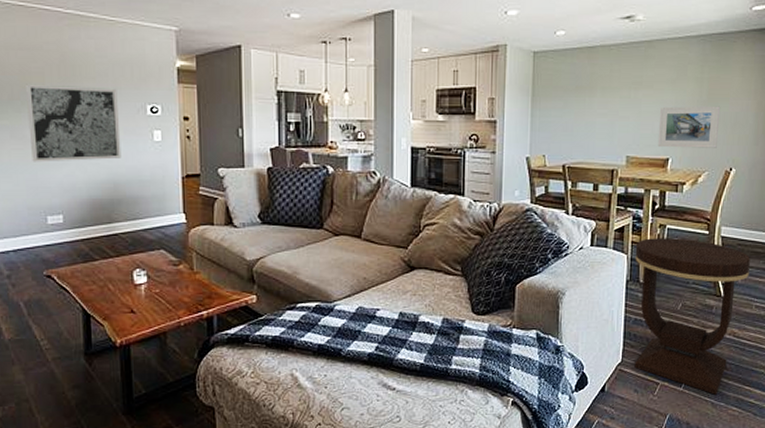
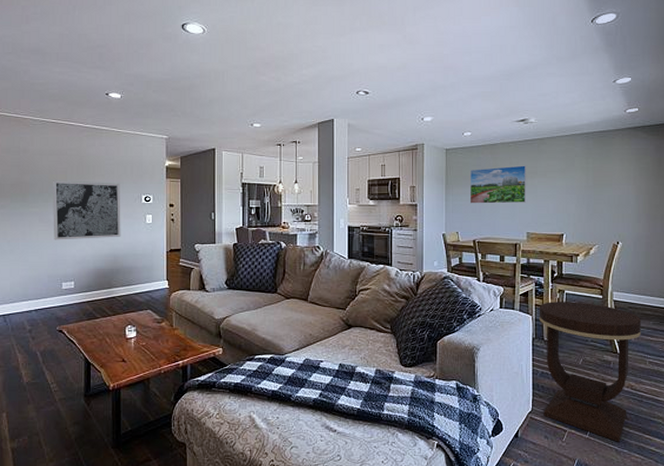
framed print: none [560,74,631,121] -> present [469,165,527,204]
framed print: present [657,105,721,148] -> none [553,190,605,225]

